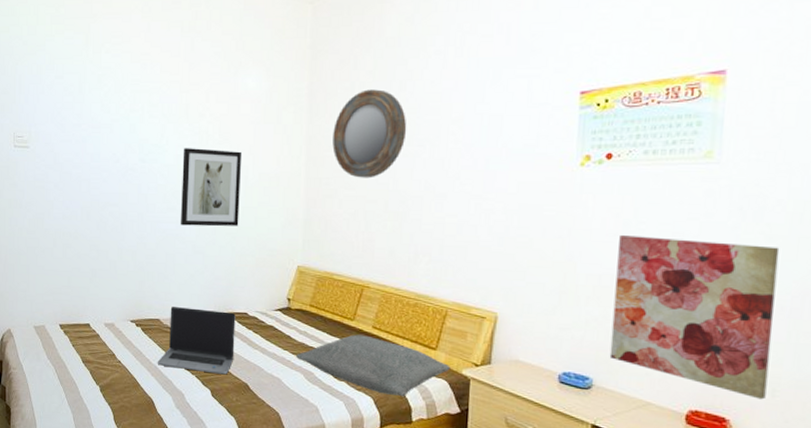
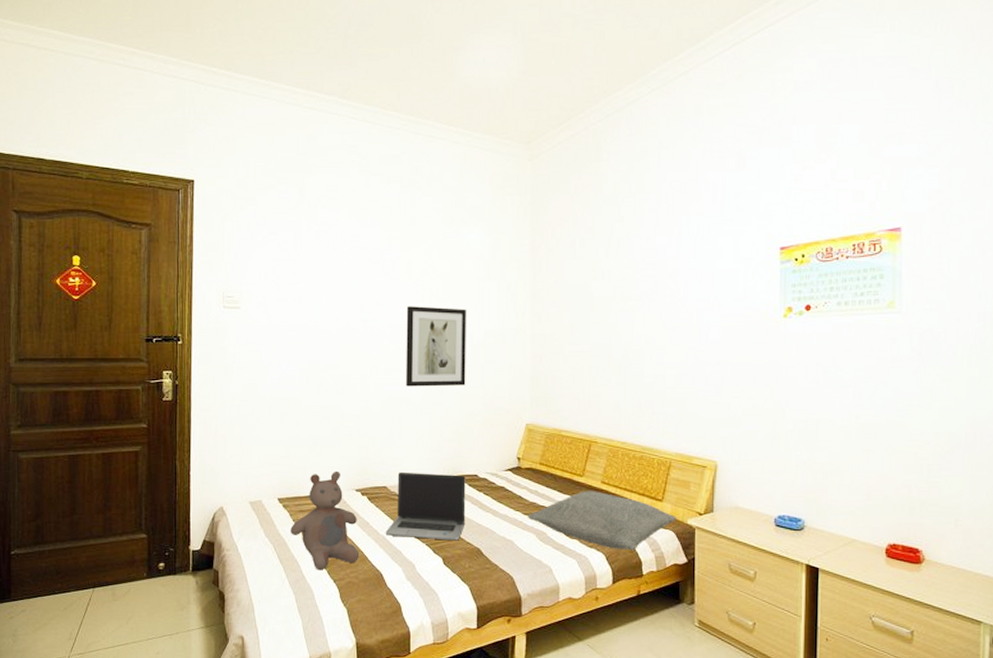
bear: none [70,302,133,394] -> present [291,470,360,571]
home mirror: present [332,89,407,178] -> none [556,245,626,333]
wall art: present [609,235,780,400] -> none [818,382,954,529]

